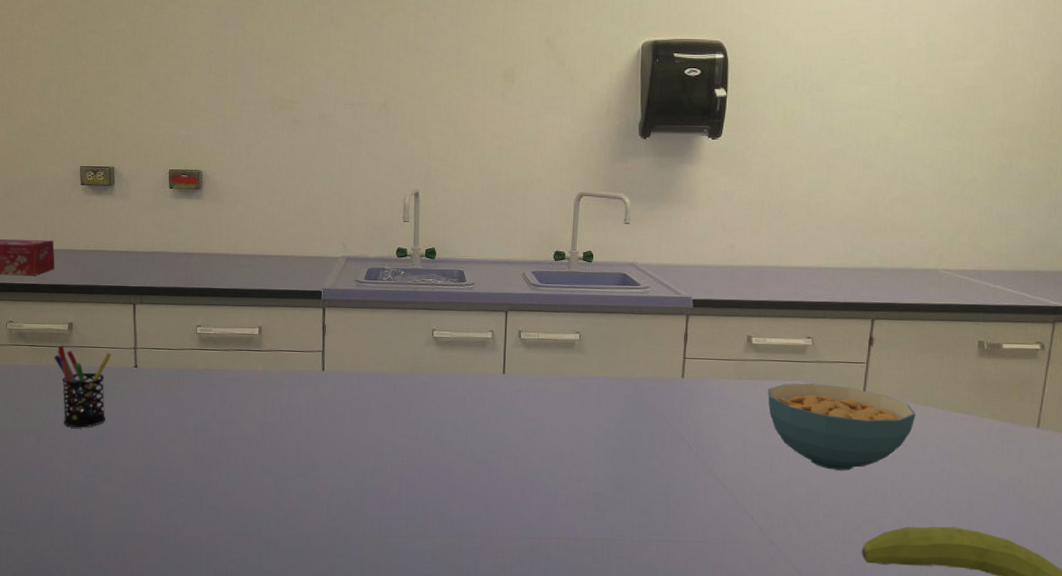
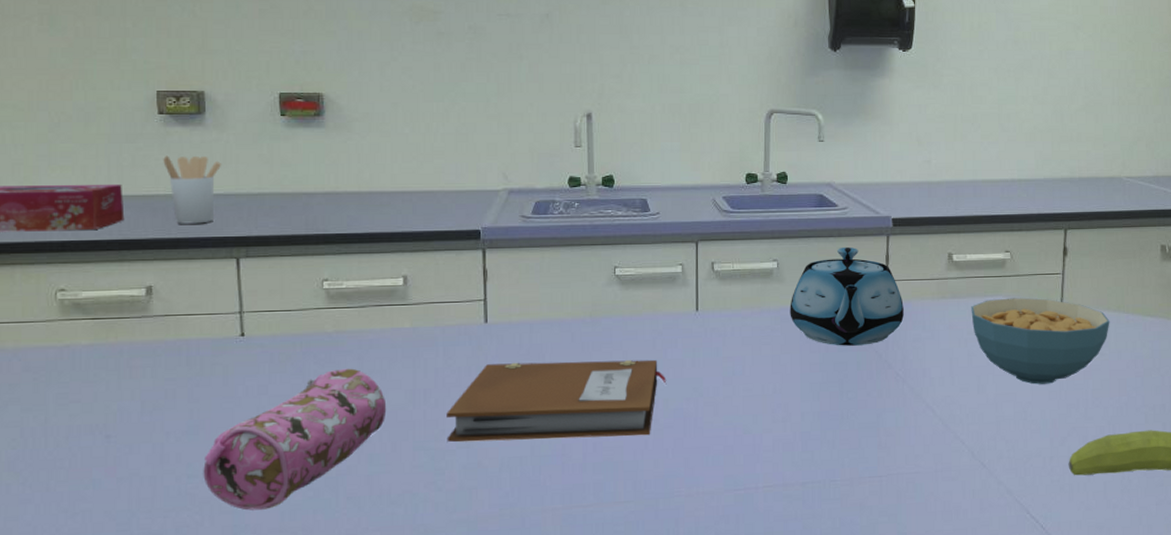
pen holder: present [54,345,112,428] -> none [127,316,208,417]
utensil holder: none [83,218,124,275] -> present [163,155,221,224]
pencil case: none [104,400,242,509] -> present [203,368,387,511]
notebook: none [288,406,474,481] -> present [446,359,667,442]
teapot: none [589,323,700,418] -> present [790,246,904,346]

